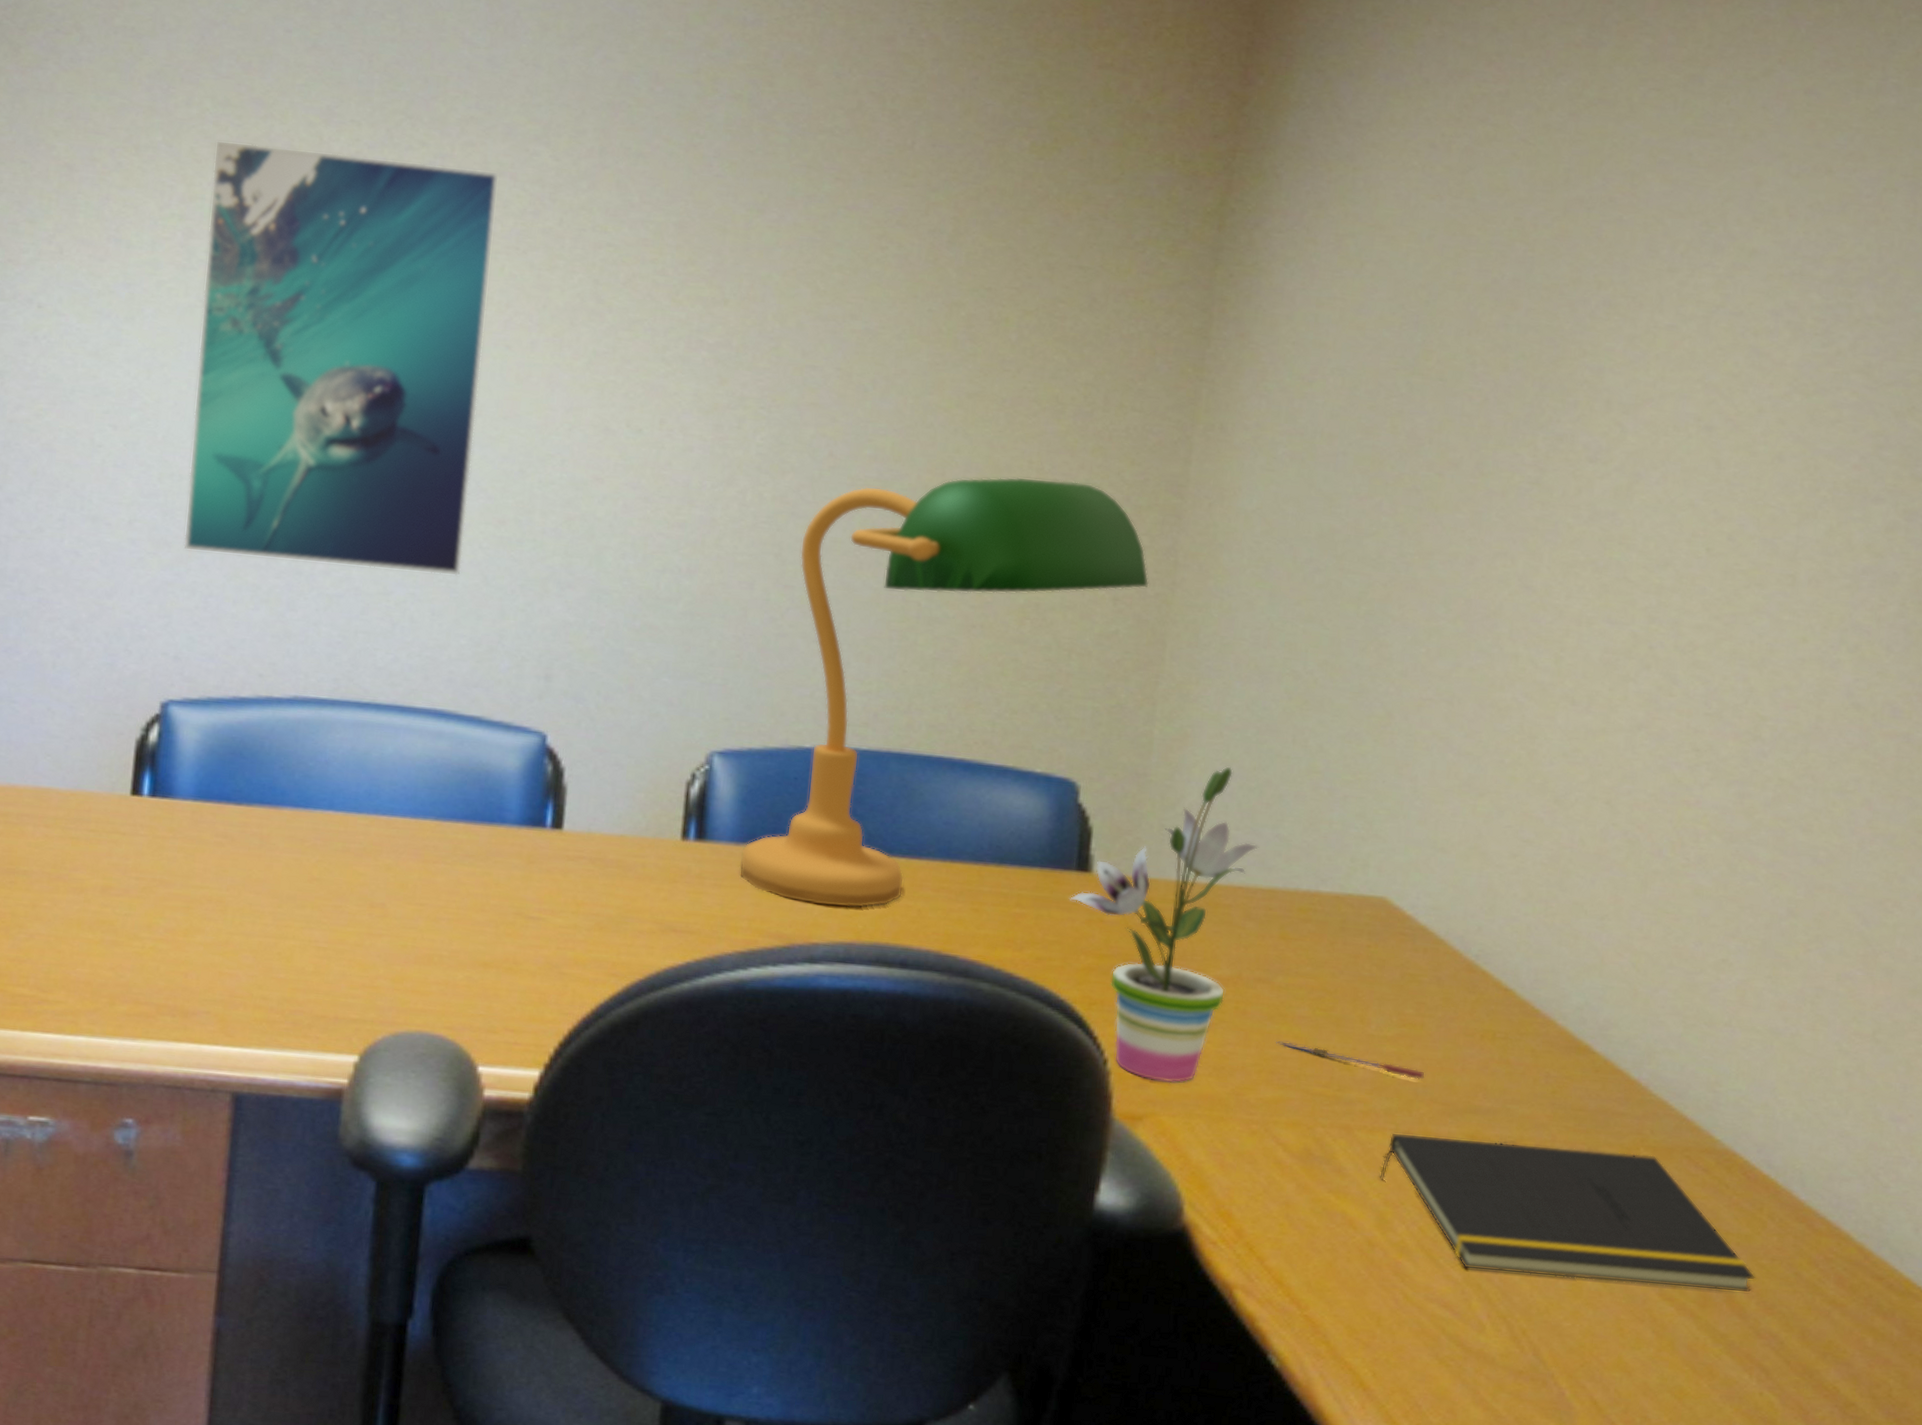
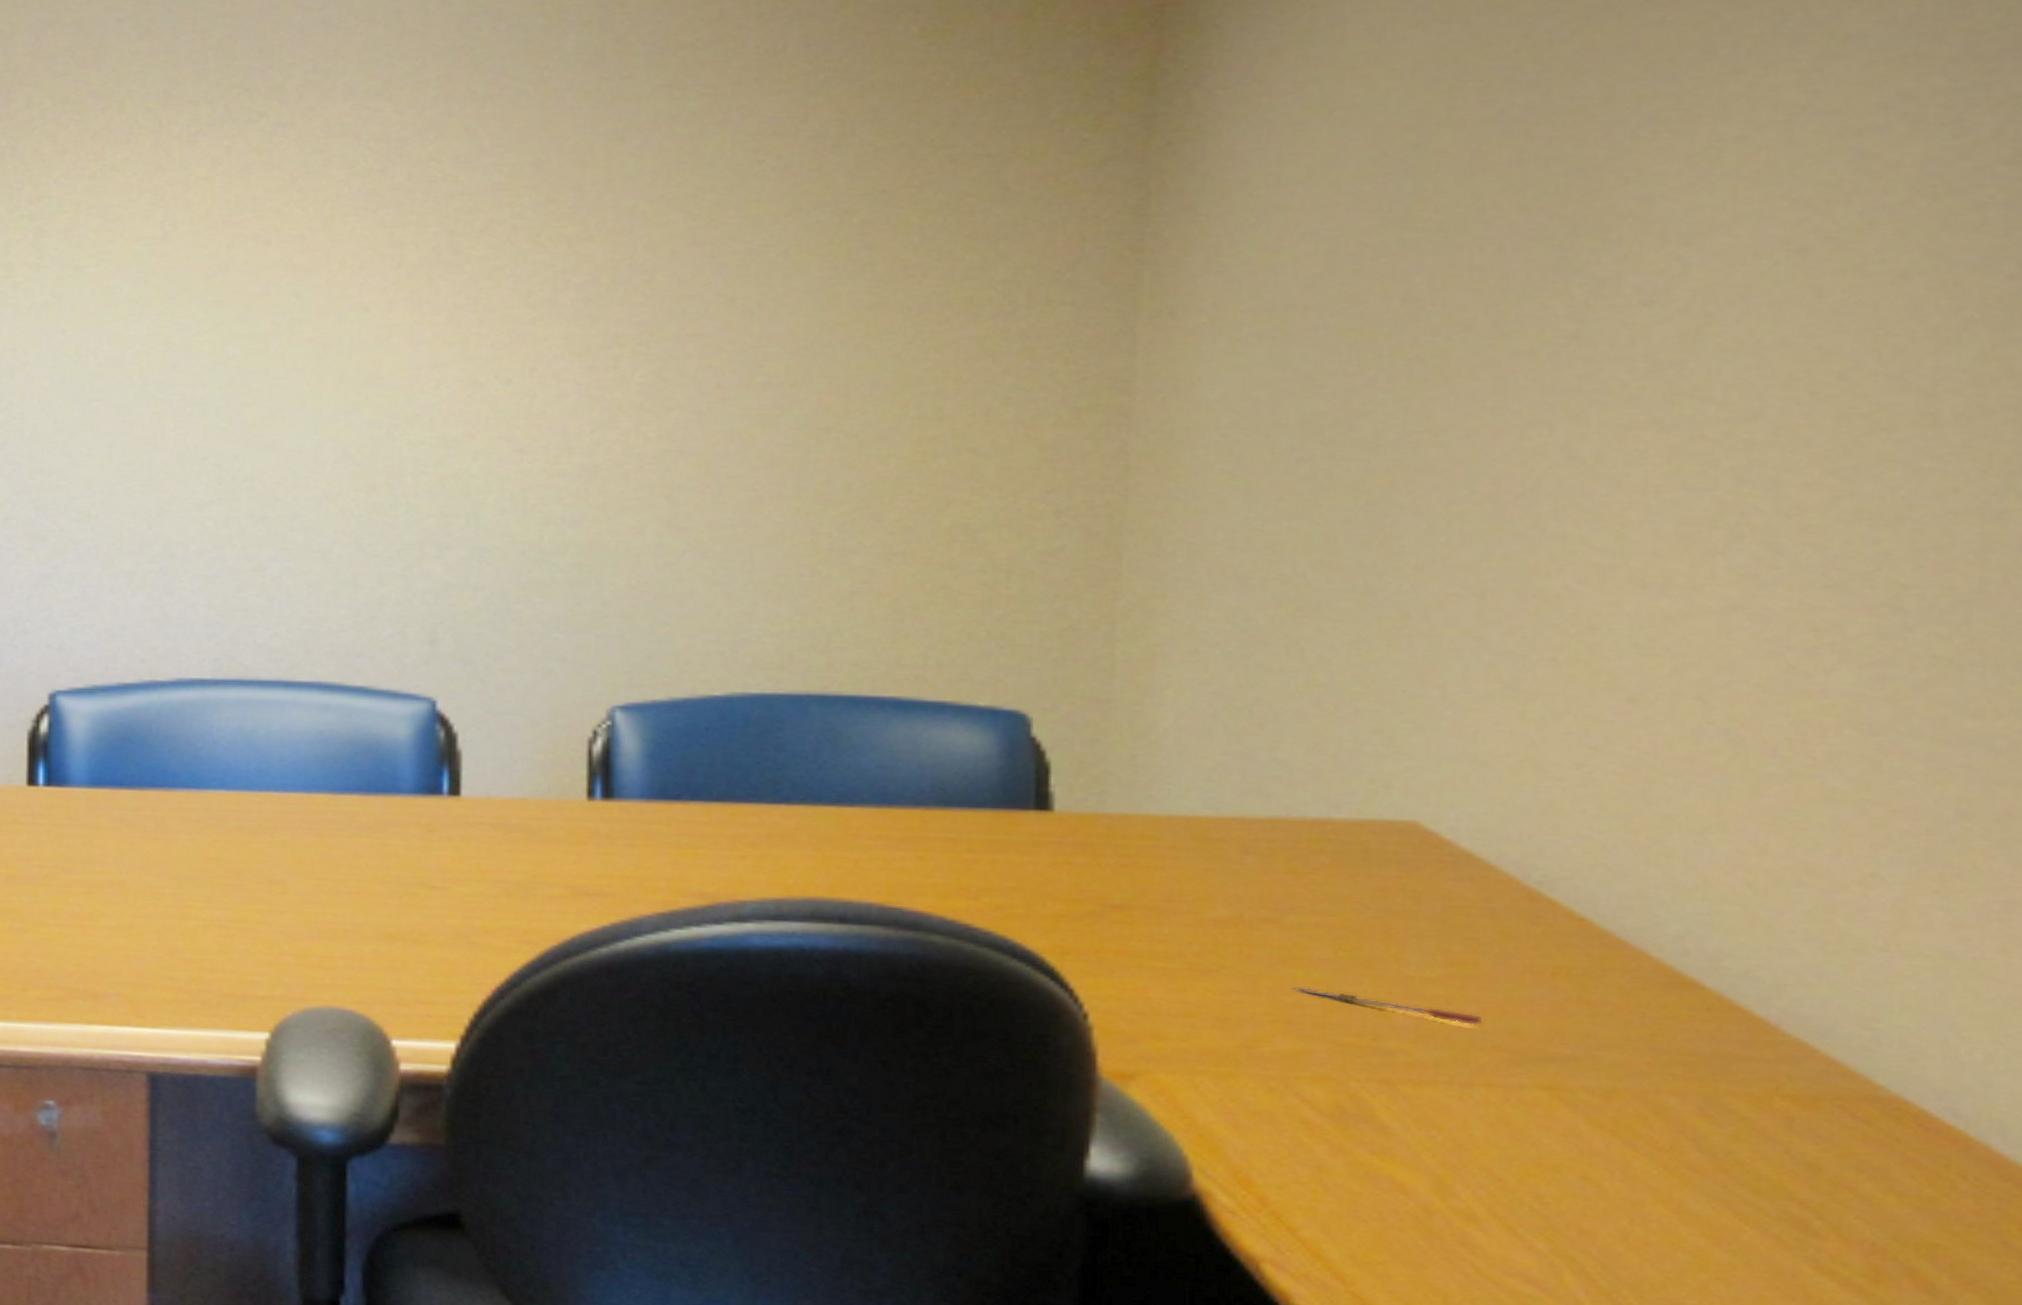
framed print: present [183,140,500,577] -> none [57,133,343,547]
desk lamp: present [739,477,1149,908] -> none [652,388,1097,862]
potted plant: present [1070,766,1259,1083] -> none [1029,686,1254,1037]
notepad: present [1379,1132,1755,1293] -> none [1432,1085,1945,1266]

